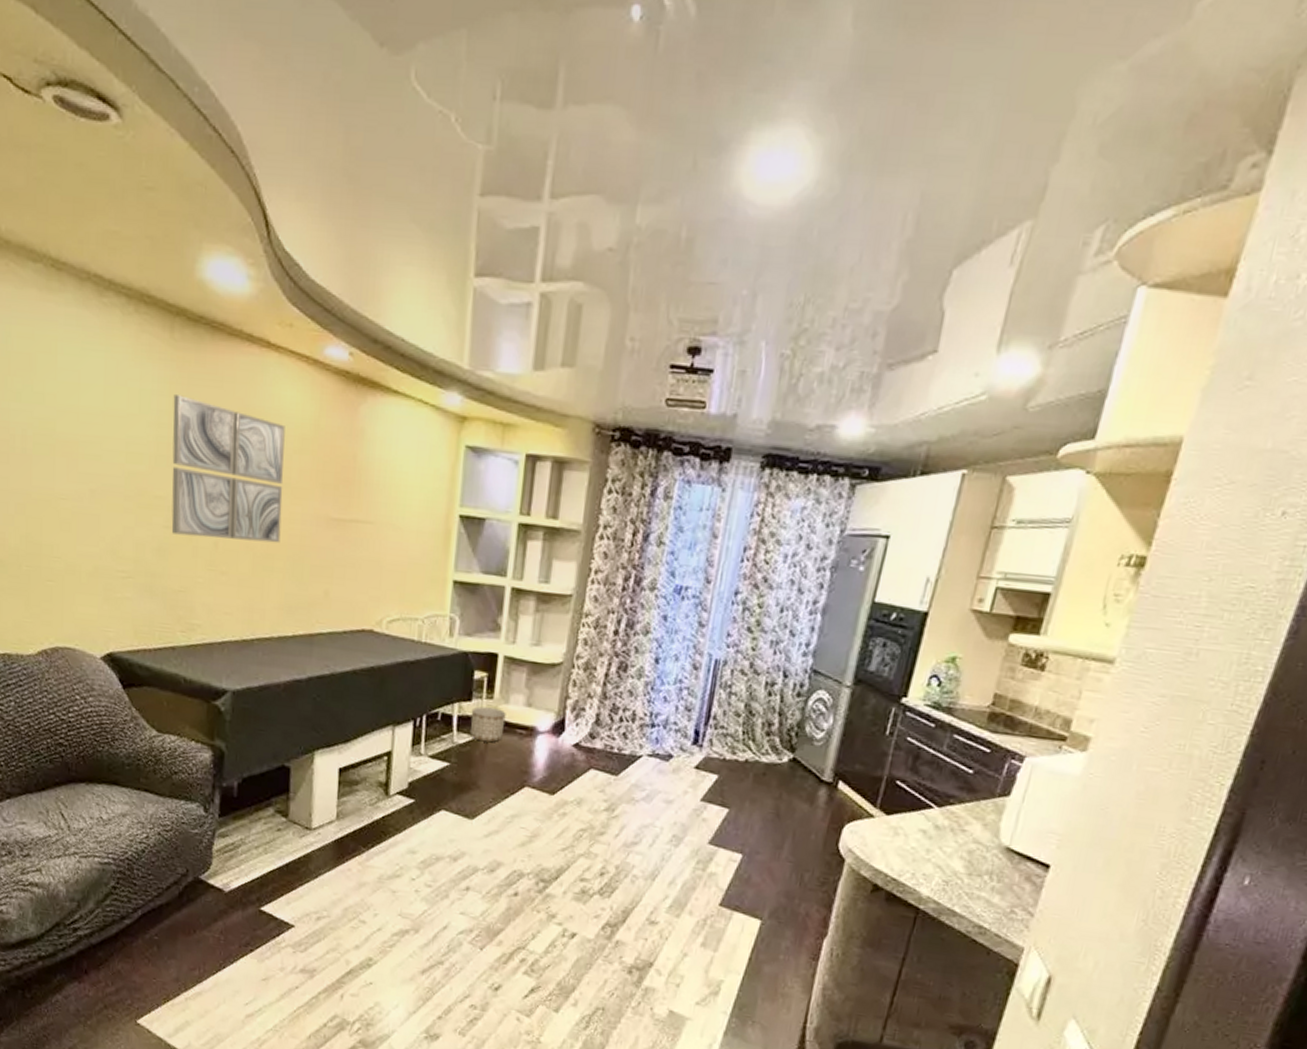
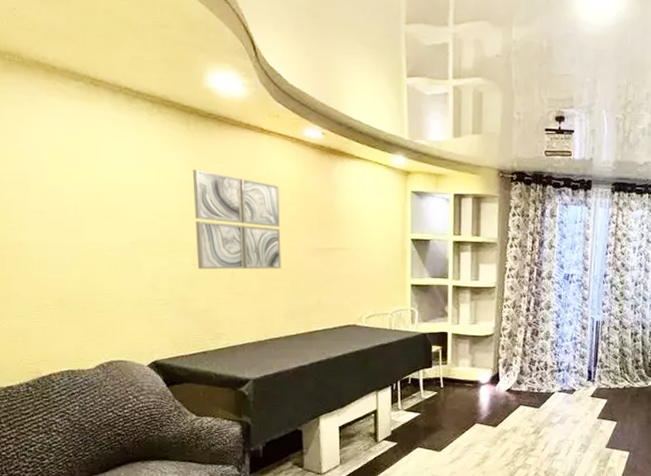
planter: present [470,706,506,743] -> none [432,371,457,395]

